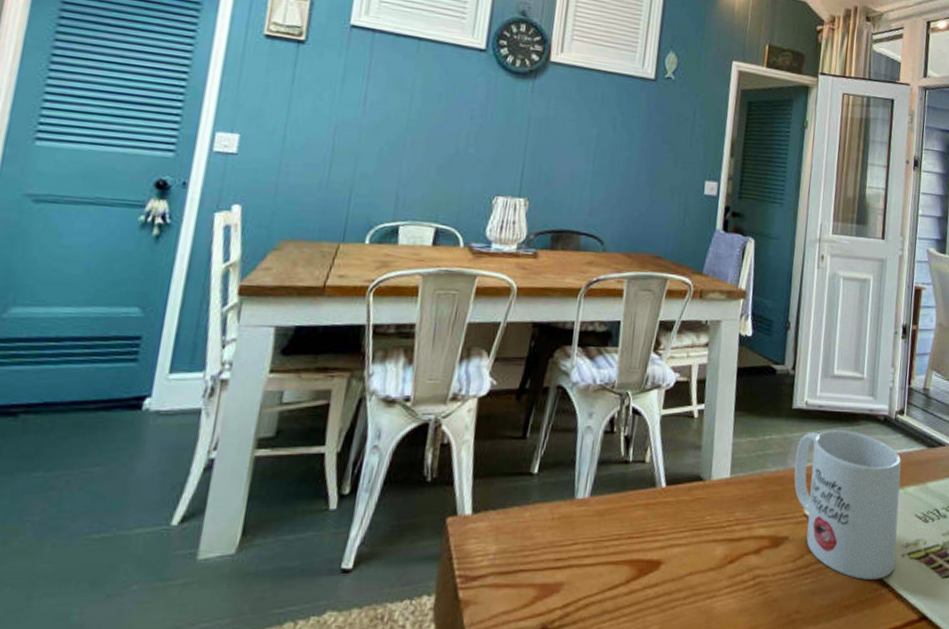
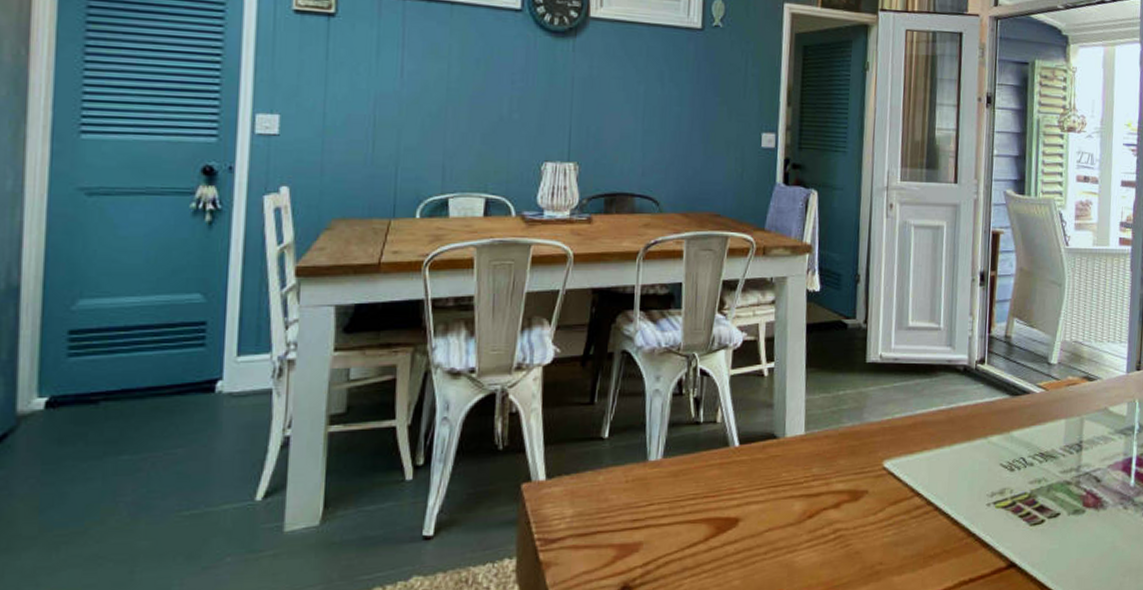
mug: present [794,430,901,580] -> none [871,382,984,530]

